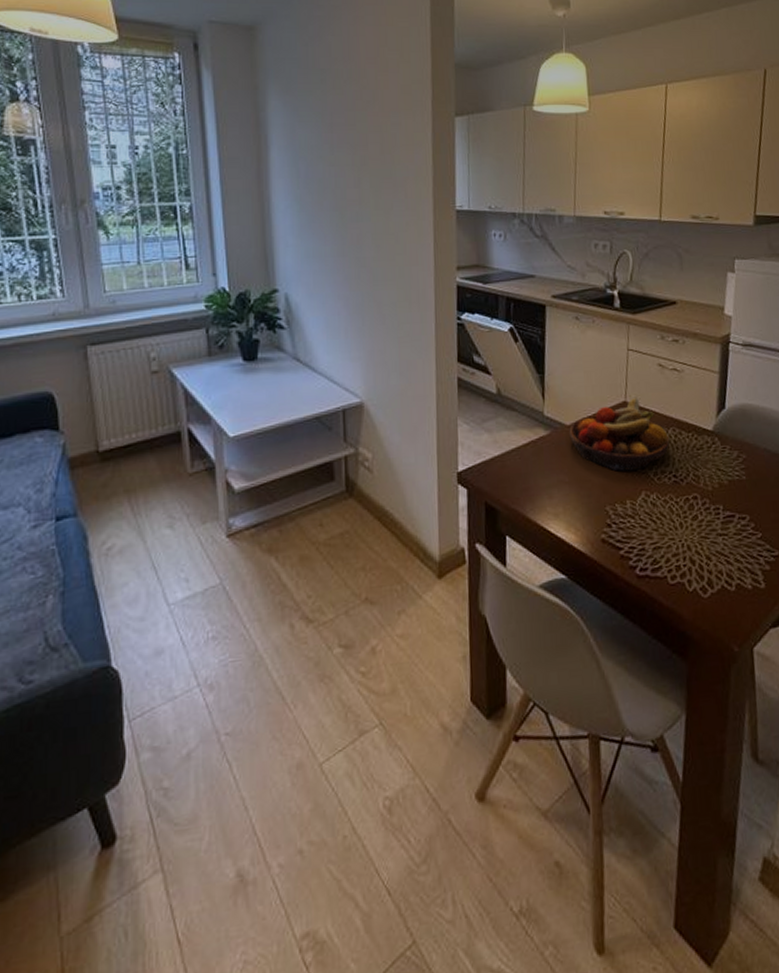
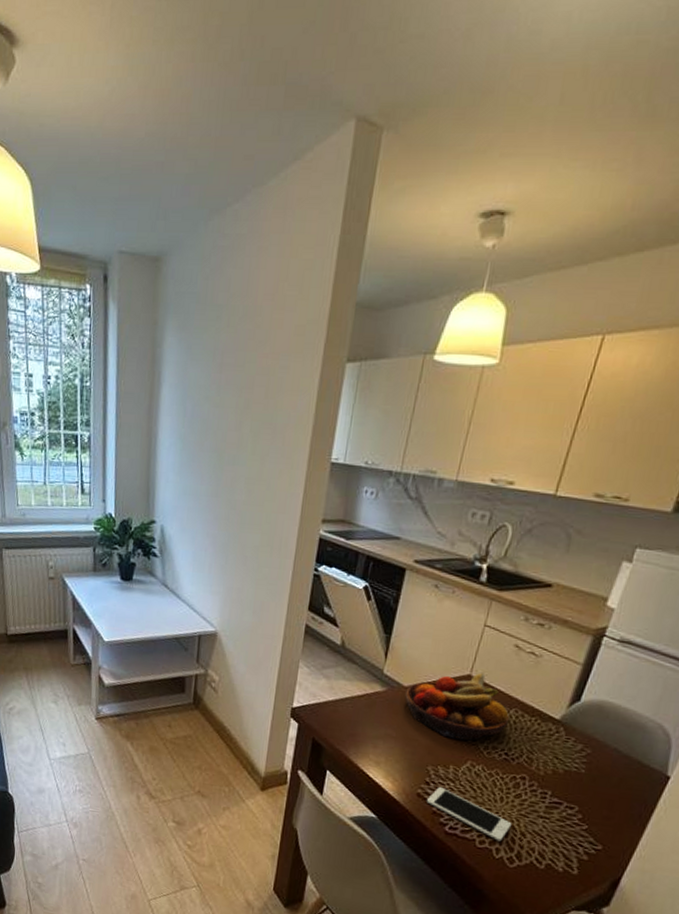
cell phone: none [611,526,697,572] -> present [426,786,512,842]

